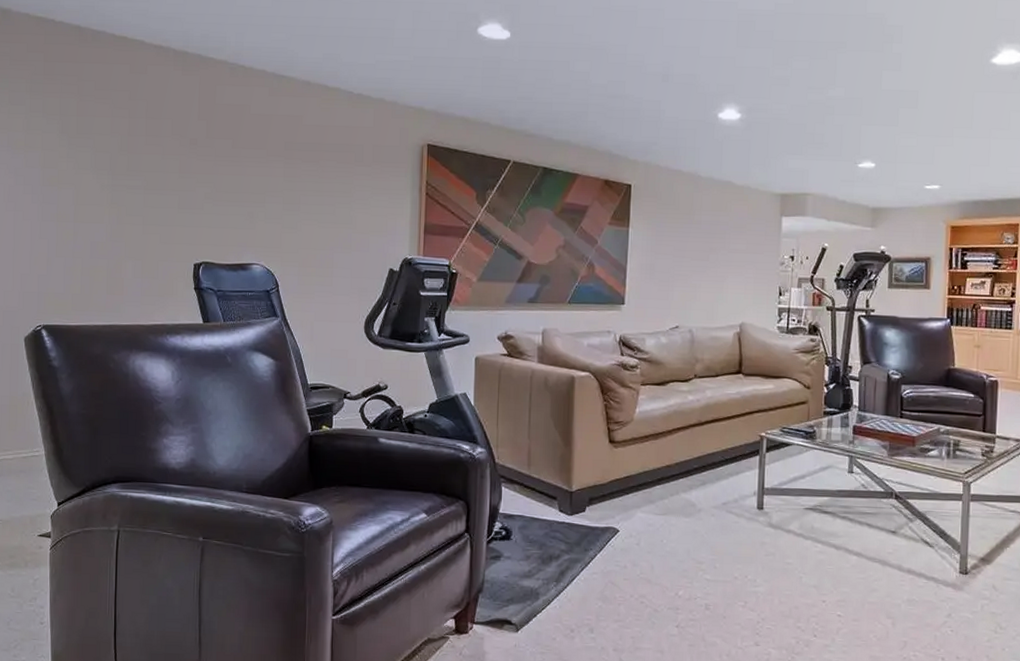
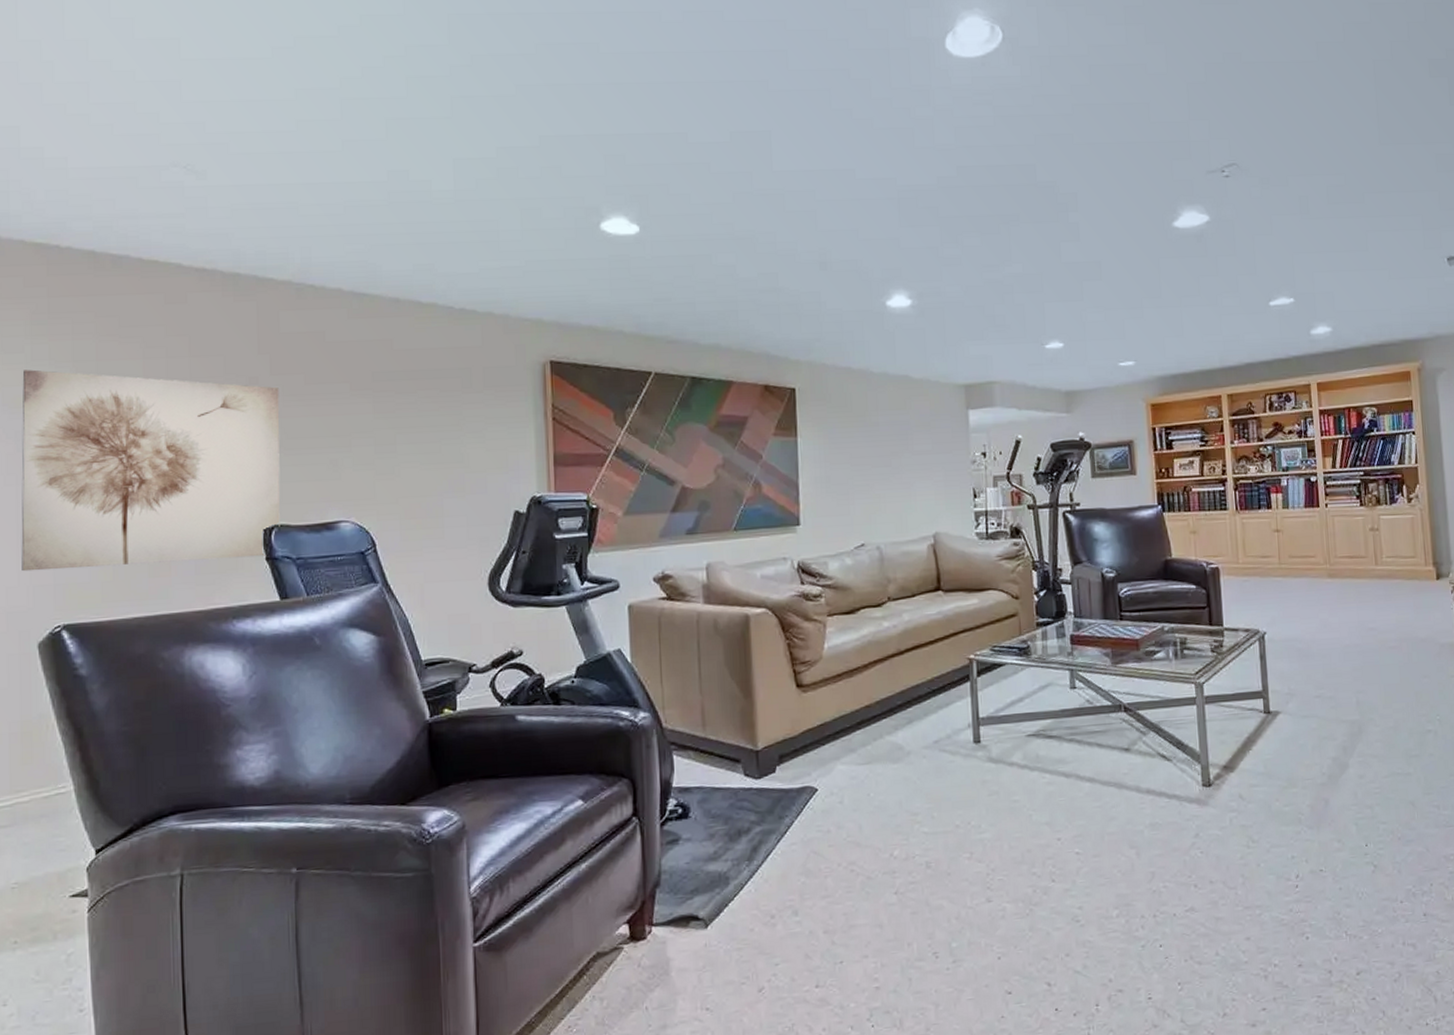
wall art: none [15,119,212,286] -> present [21,369,280,572]

